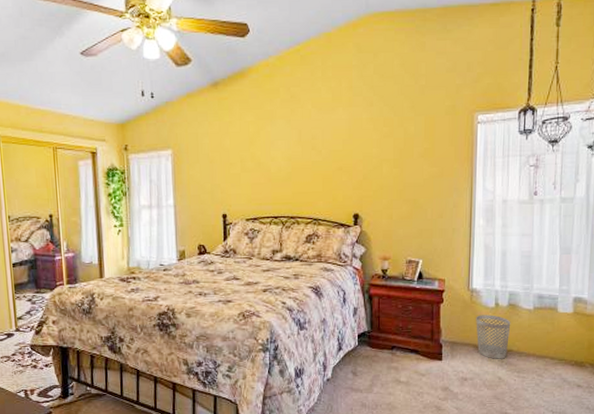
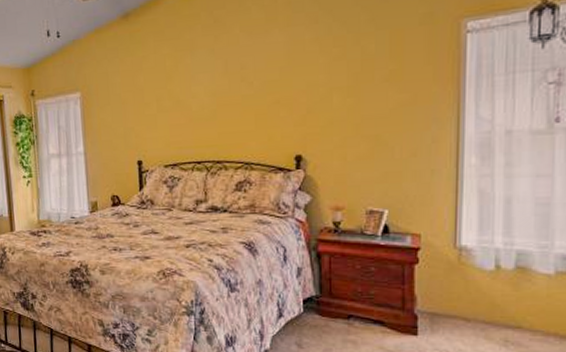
wastebasket: present [476,315,511,359] -> none [466,280,520,338]

